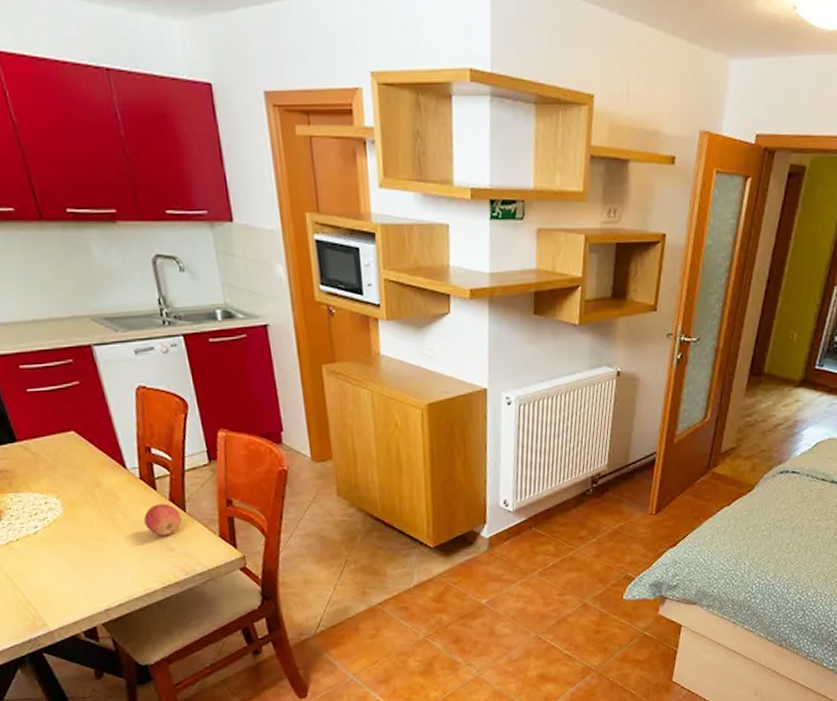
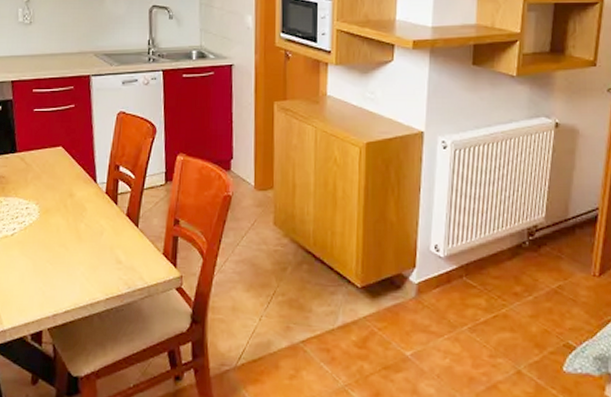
apple: present [144,503,182,537] -> none [102,218,134,249]

